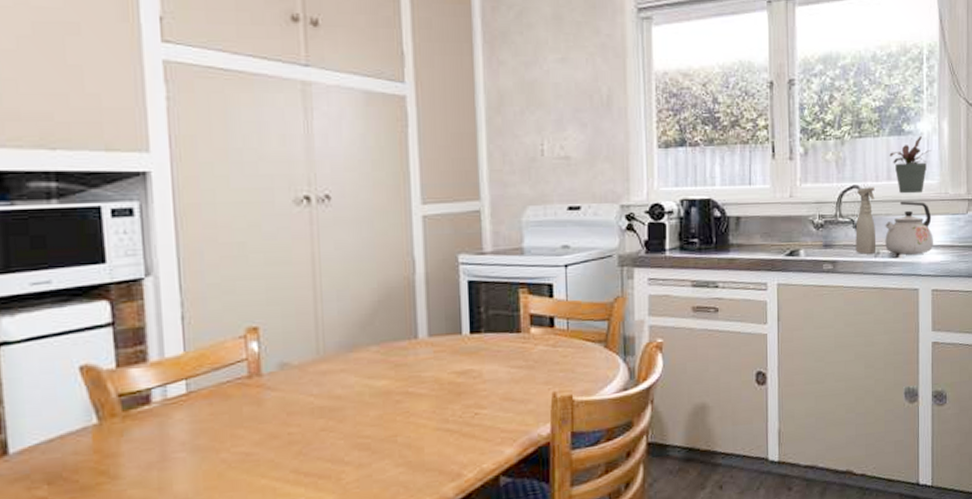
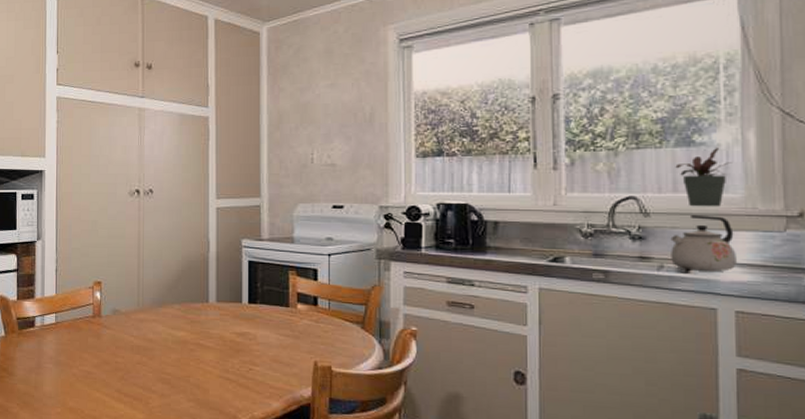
spray bottle: present [855,187,877,254] -> none [632,198,660,267]

